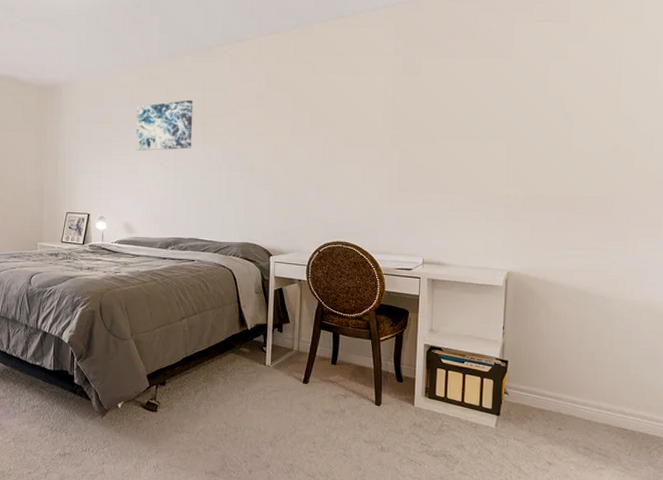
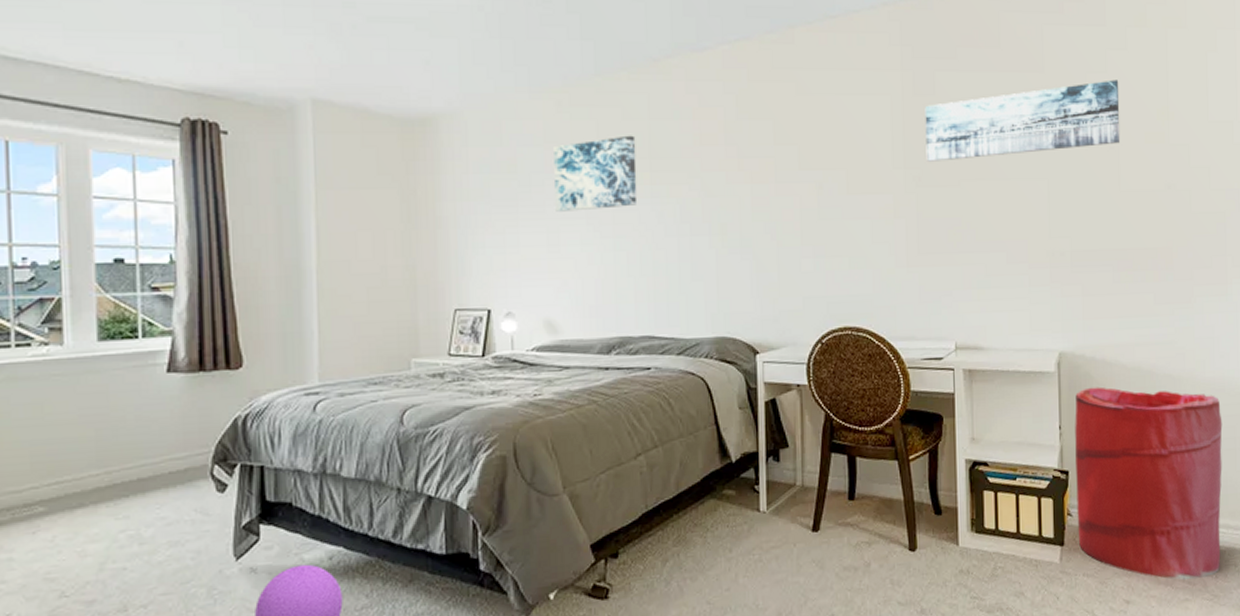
wall art: none [409,64,577,124] -> present [925,79,1121,162]
laundry hamper: none [512,300,646,453] -> present [1075,386,1223,580]

